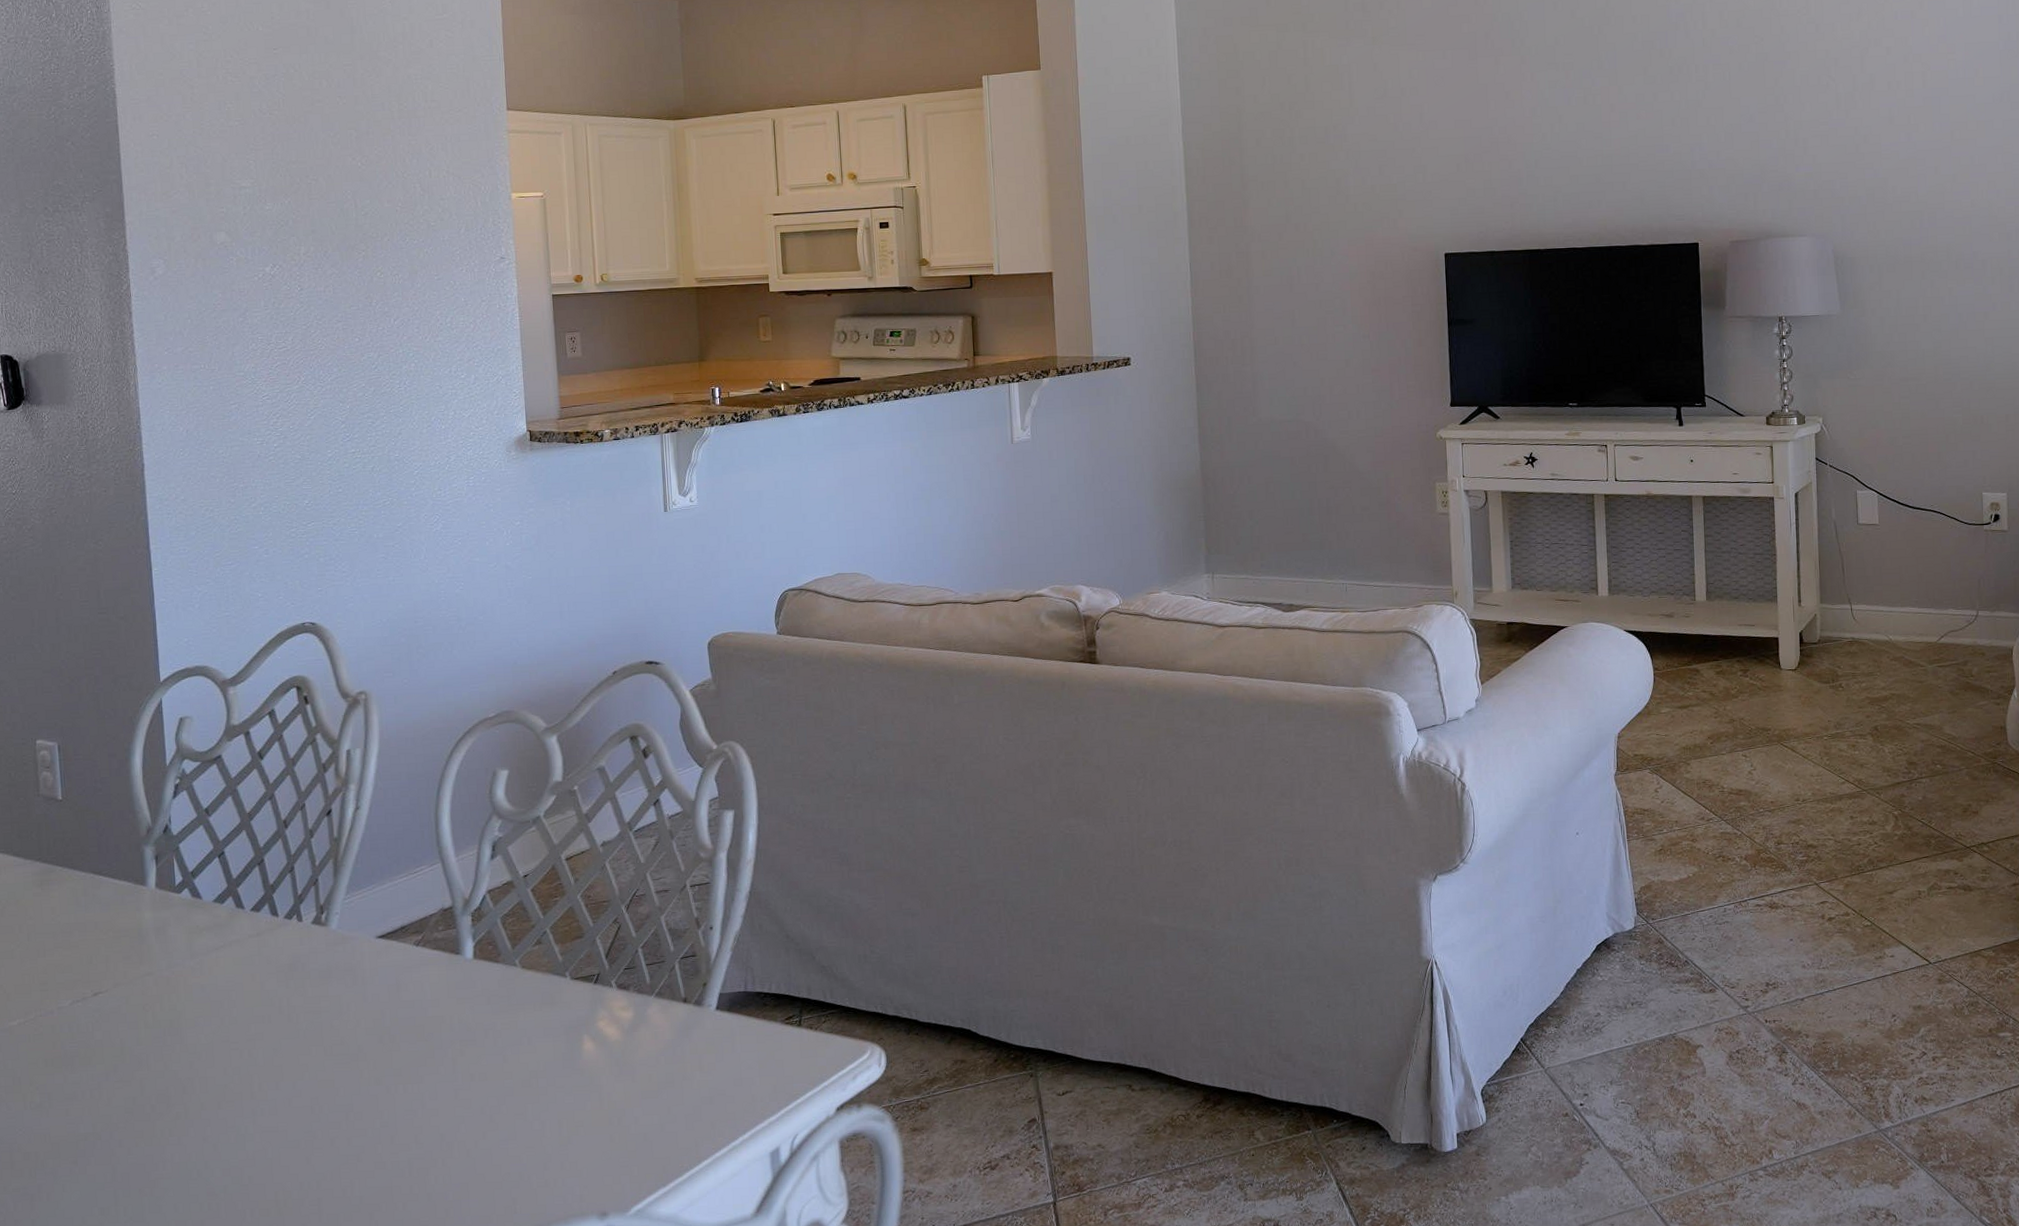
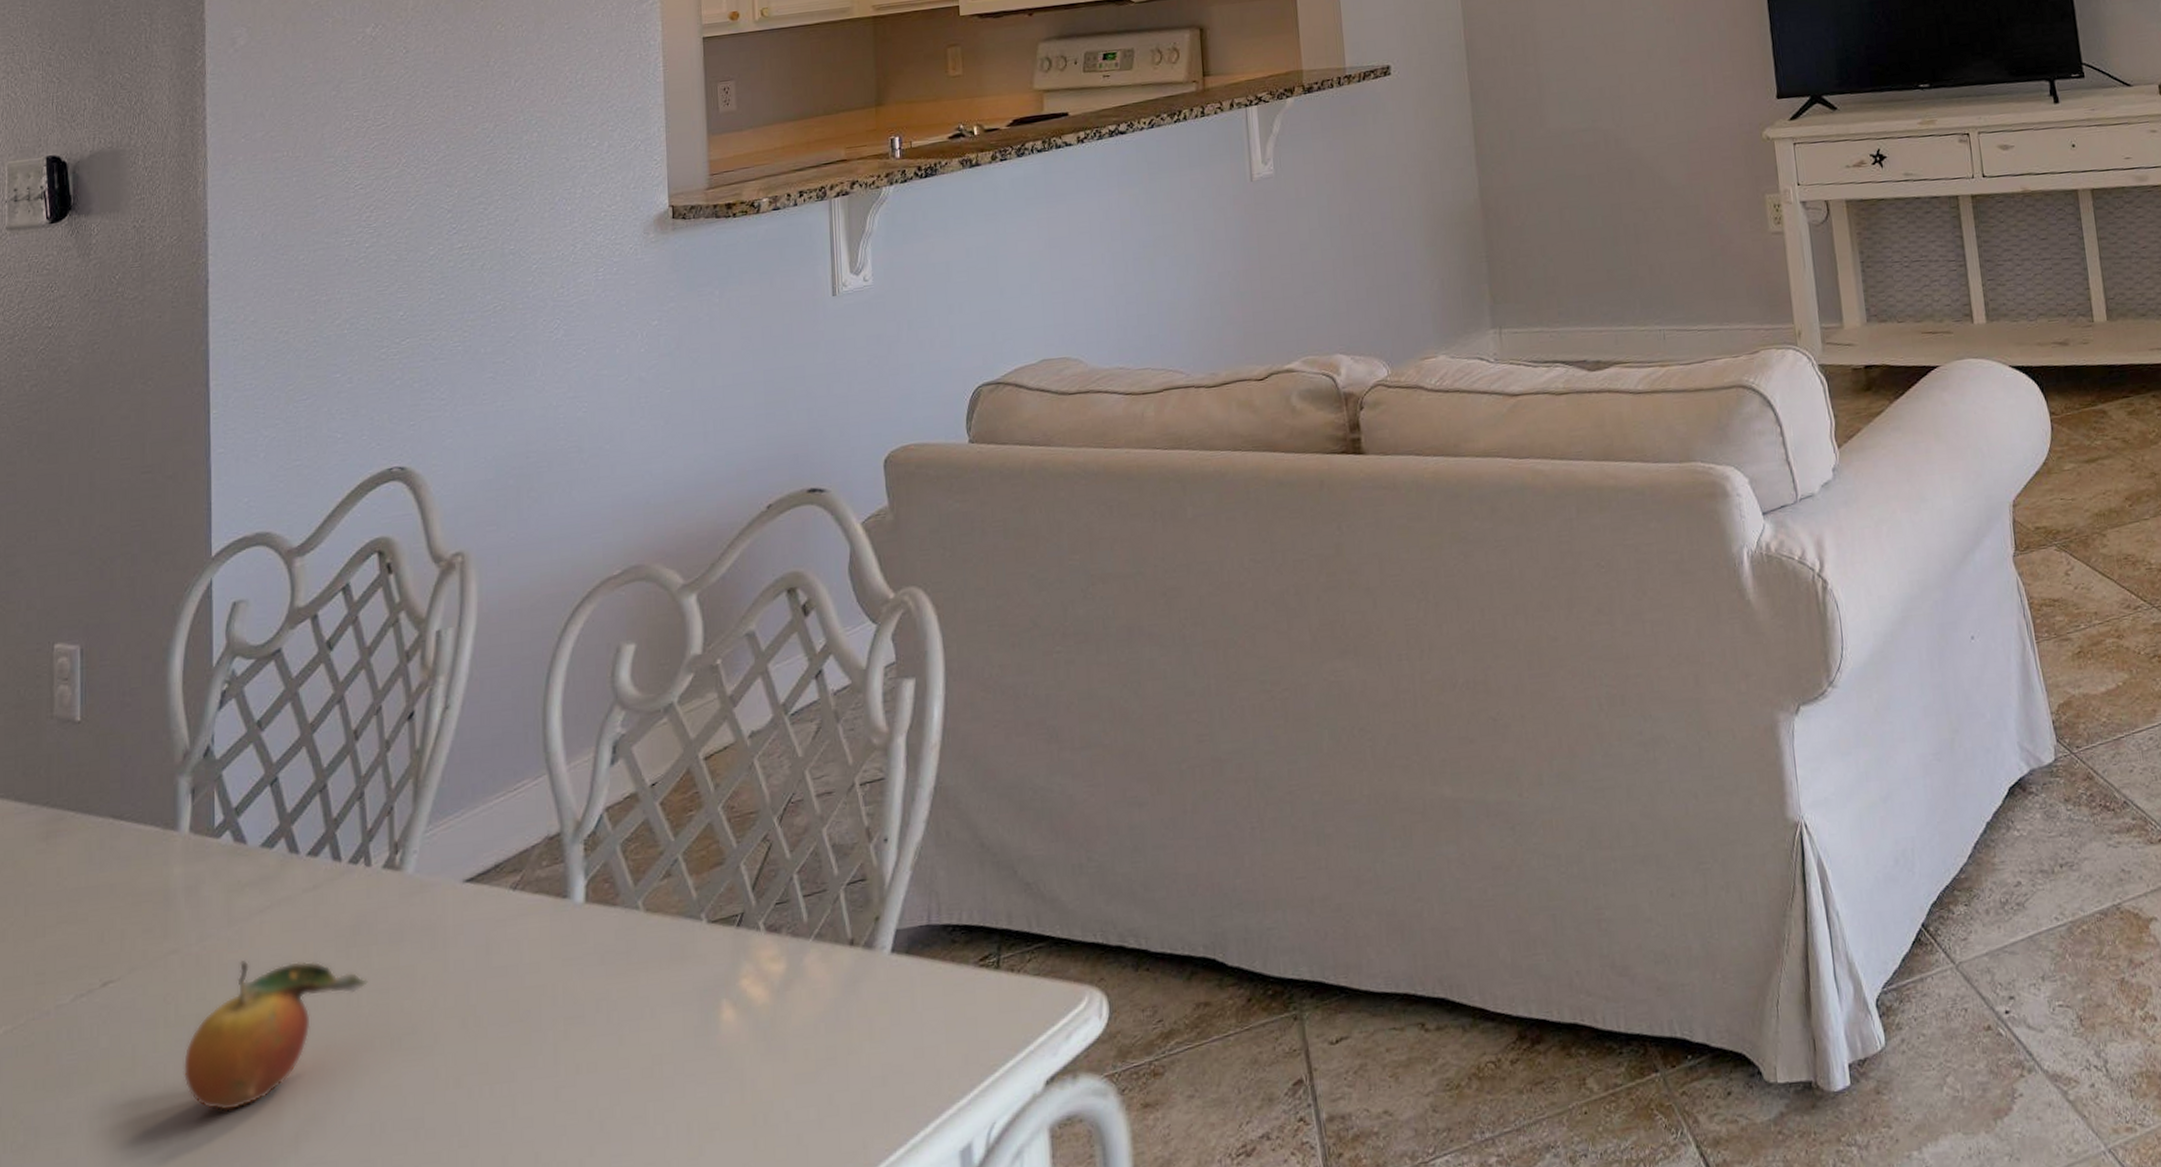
fruit: none [161,984,304,1091] -> present [183,961,368,1112]

